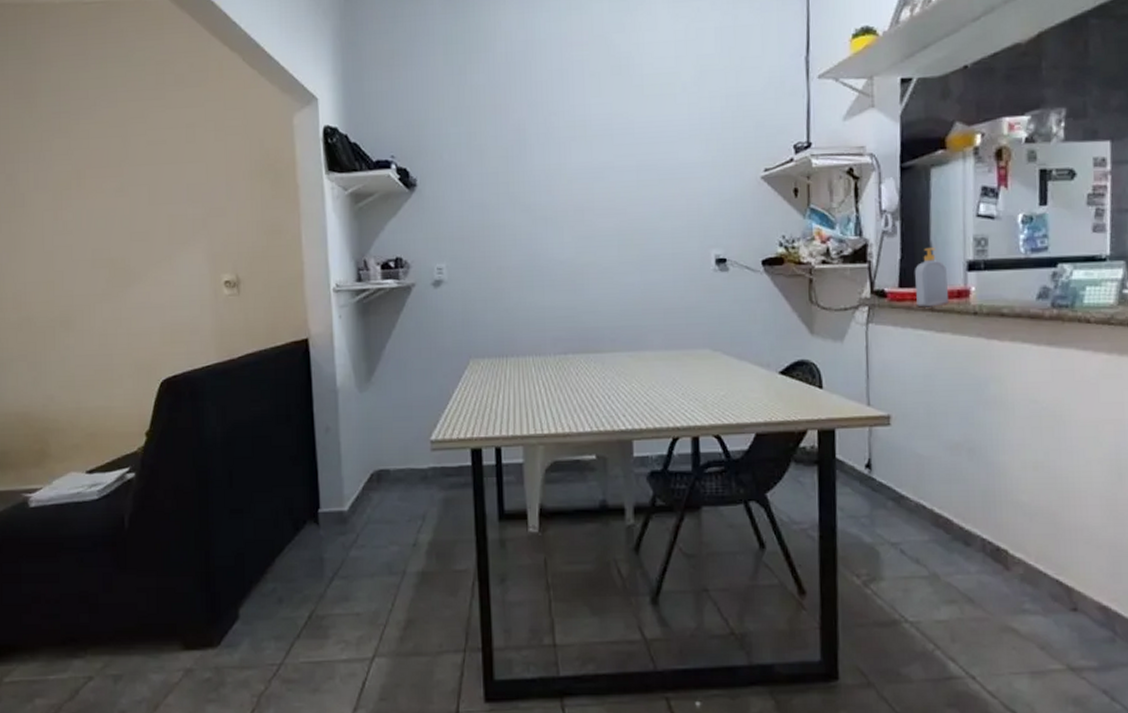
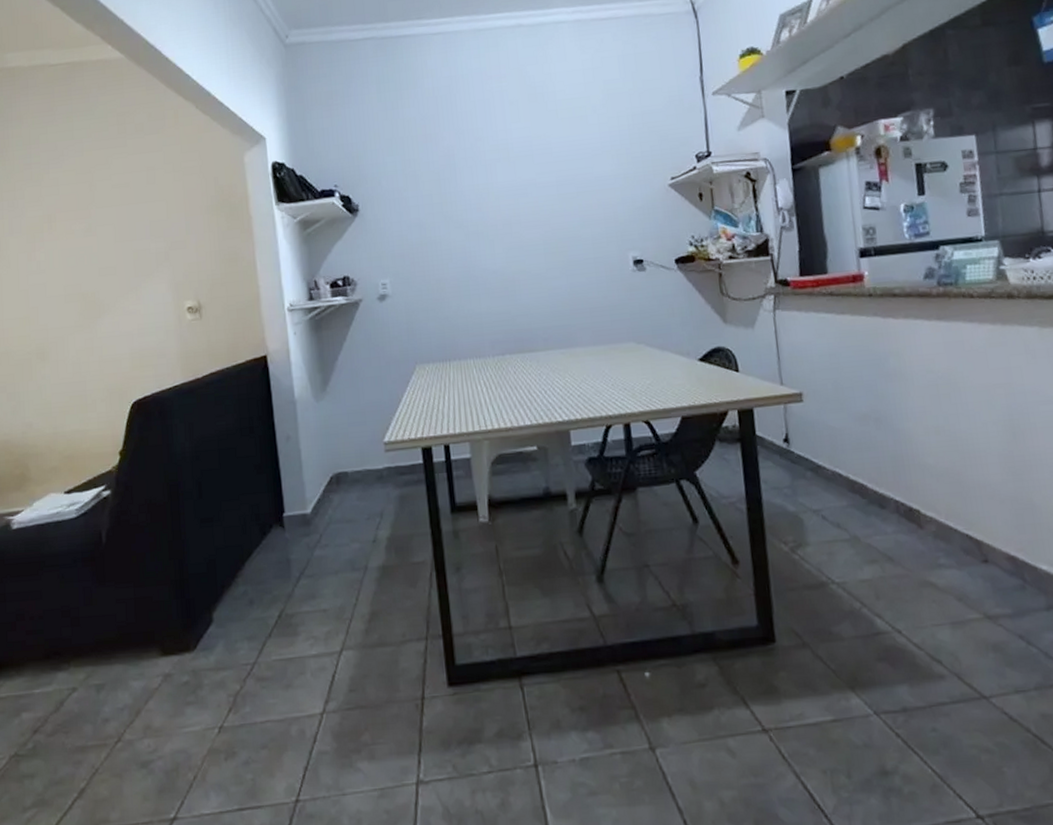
soap bottle: present [914,246,948,308] -> none [812,238,846,293]

